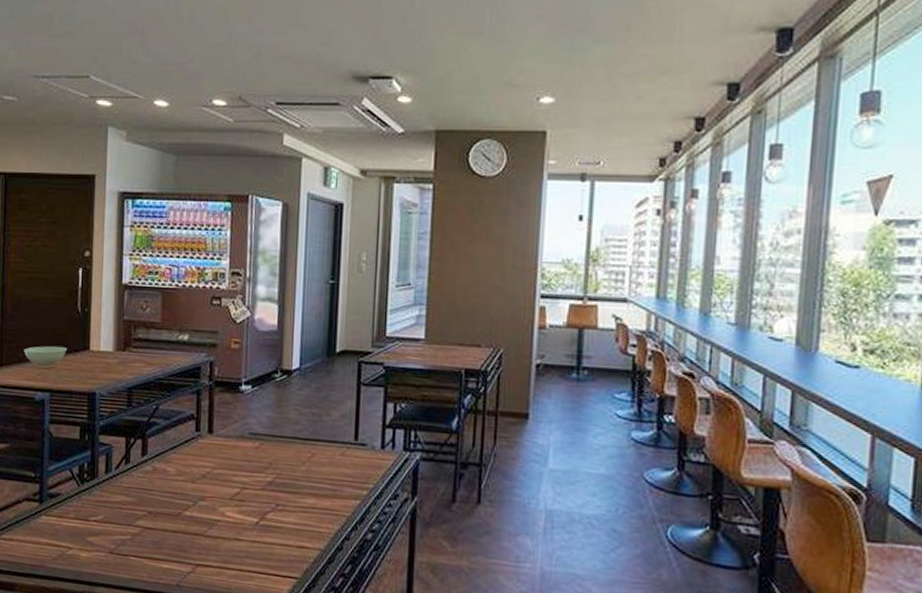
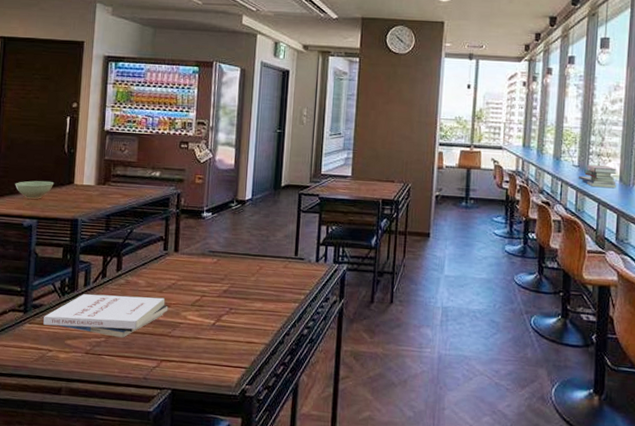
books: none [61,482,203,537] -> present [43,294,168,338]
books: none [734,321,791,355] -> present [578,164,616,188]

